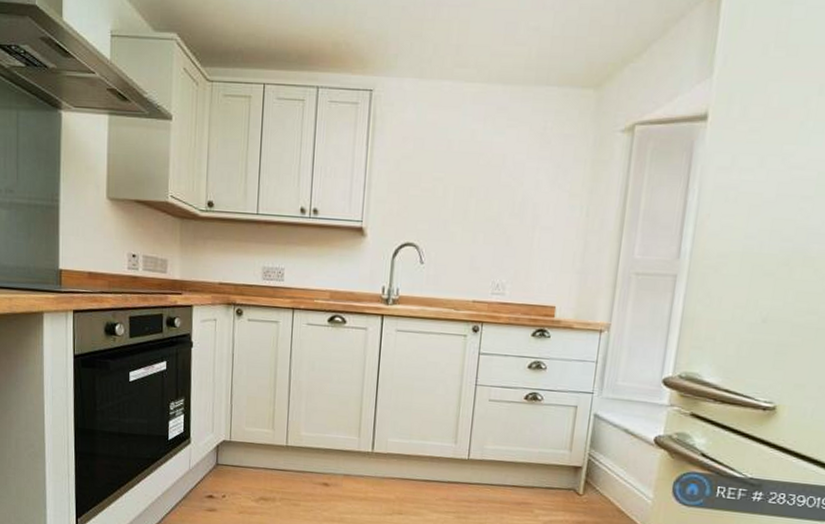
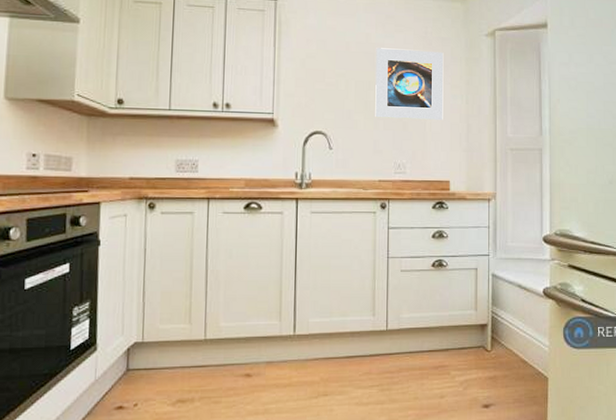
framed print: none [474,147,565,235] -> present [375,48,444,120]

